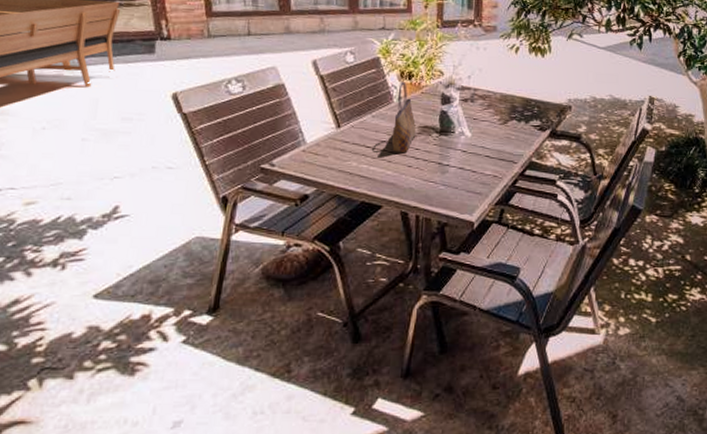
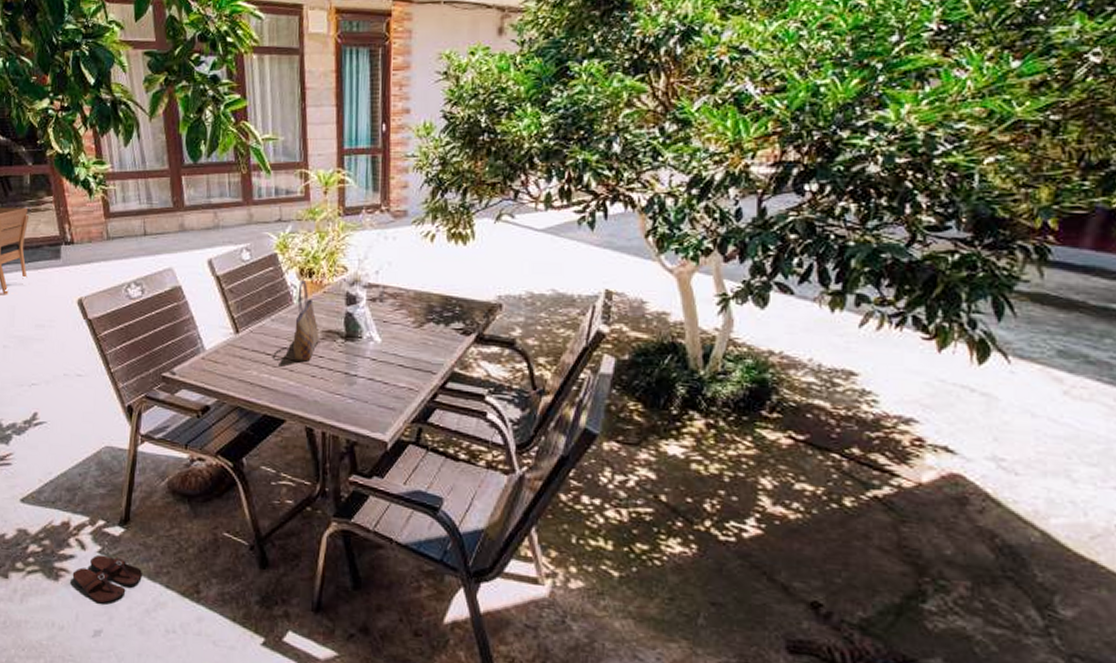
flip-flop: none [151,345,230,394] -> present [72,554,142,604]

